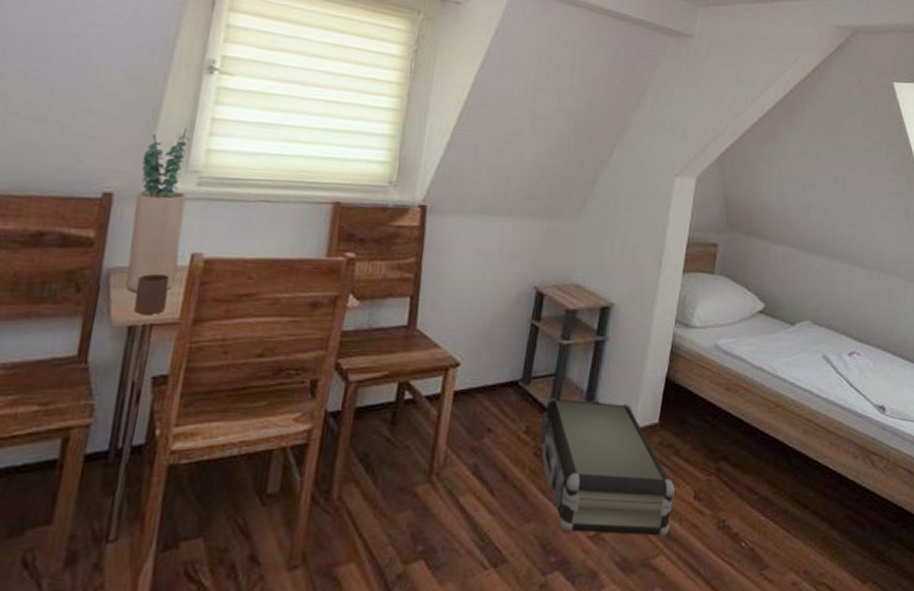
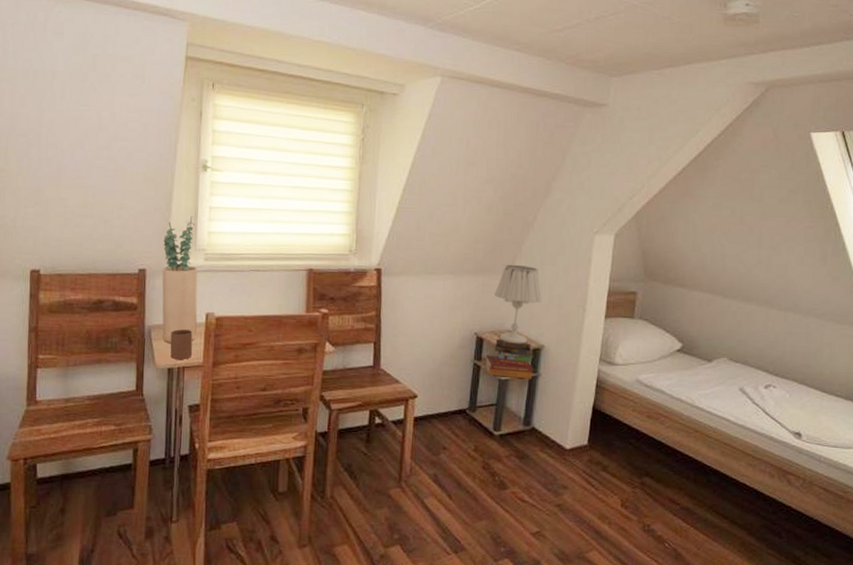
briefcase: present [539,398,676,537] -> none [485,423,605,537]
books: none [544,294,601,344] -> present [485,338,533,379]
table lamp: none [560,206,615,301] -> present [495,264,543,344]

